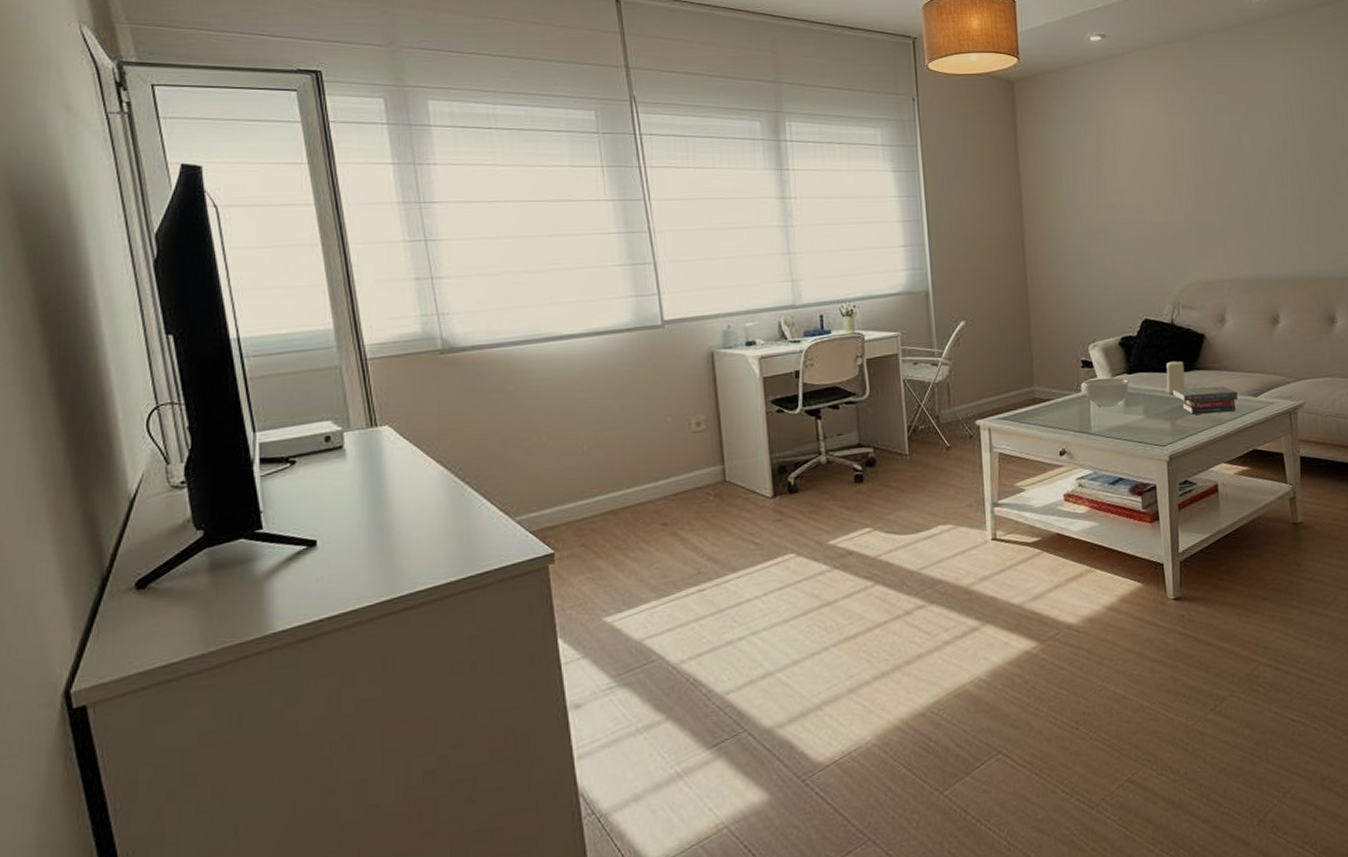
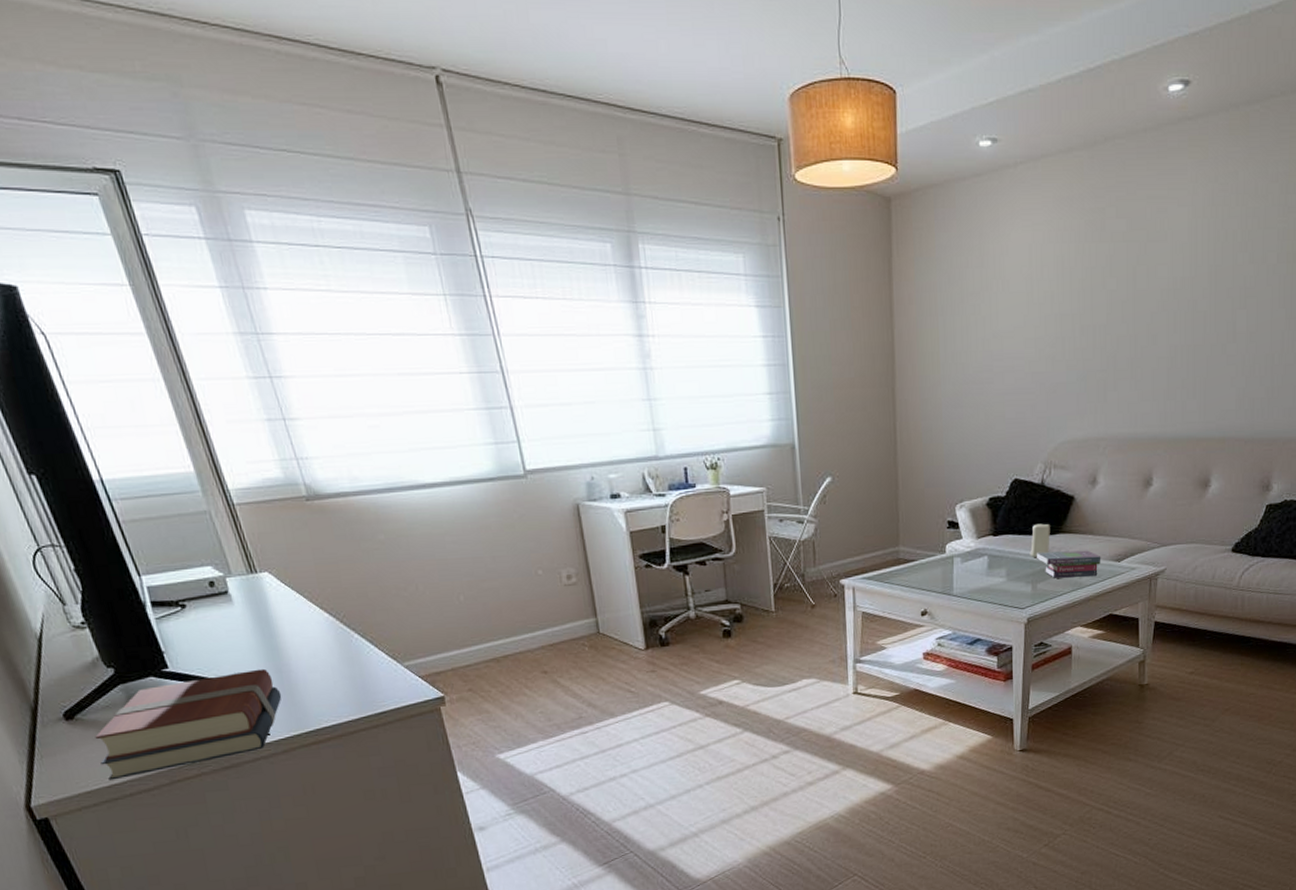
books: none [163,527,379,659] -> present [95,668,282,781]
bowl: present [1084,377,1129,407] -> none [949,539,994,569]

